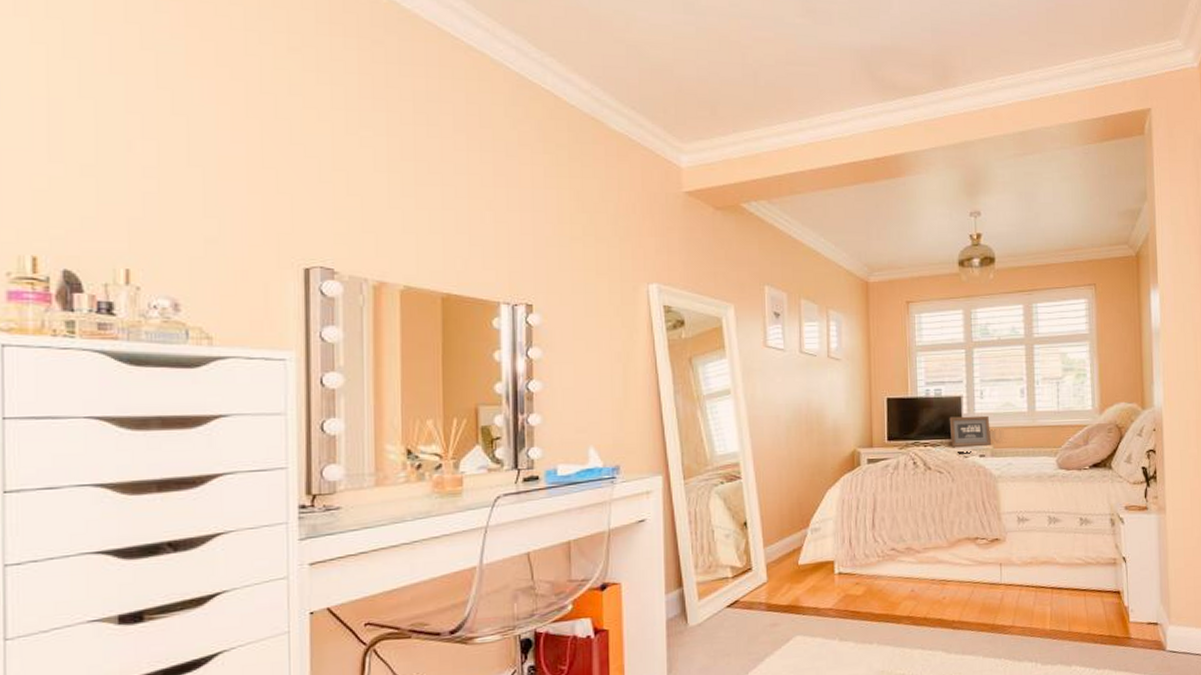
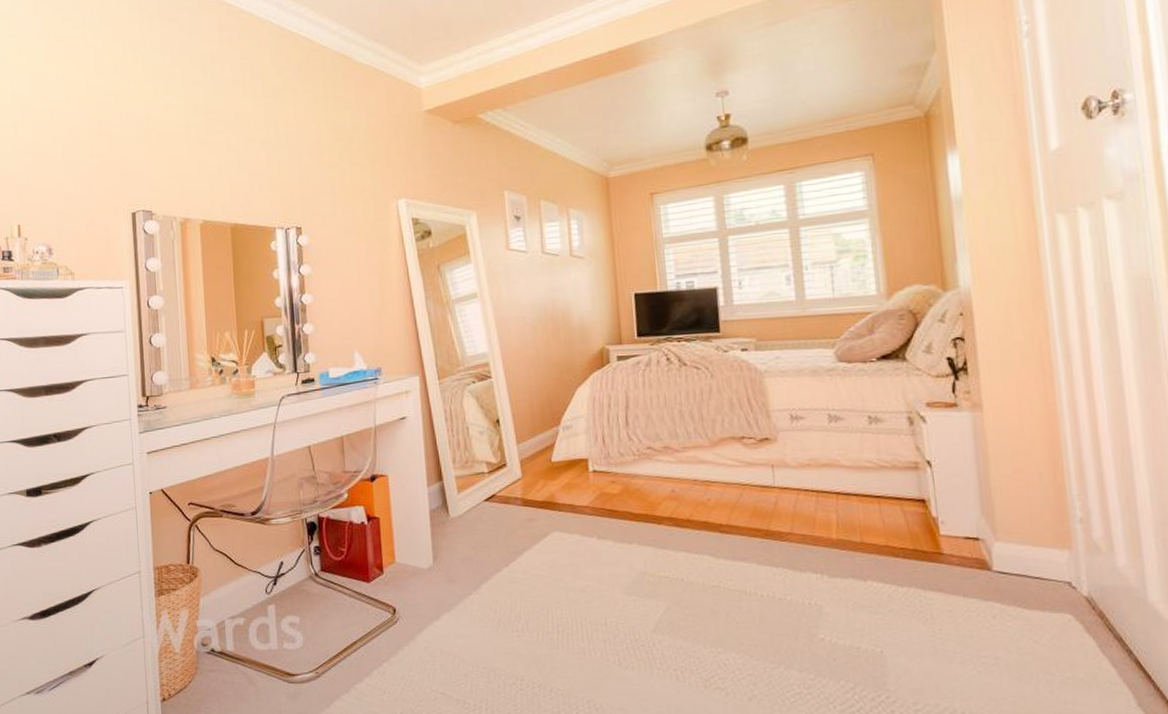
picture frame: present [949,415,991,447] -> none [704,306,754,341]

